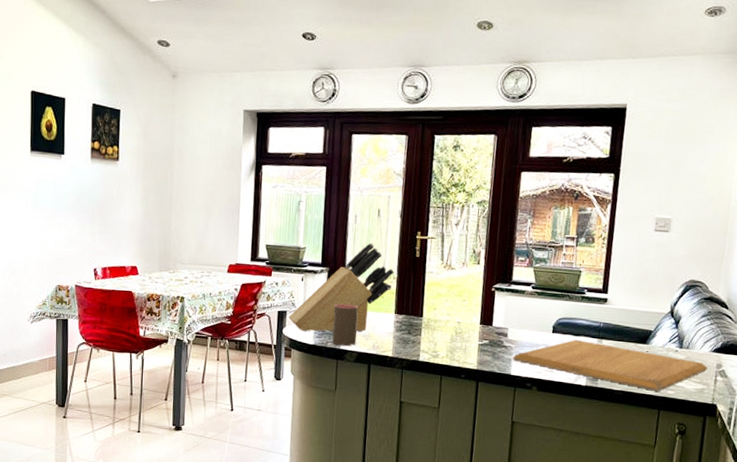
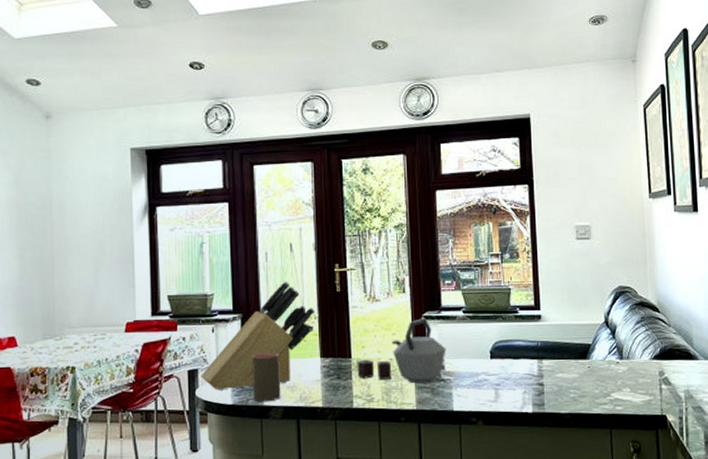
kettle: none [426,289,512,348] -> present [357,318,446,384]
chopping board: present [512,339,708,392] -> none [452,362,651,409]

